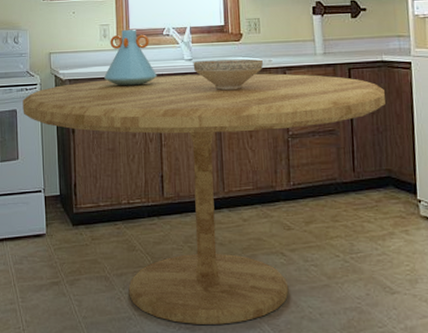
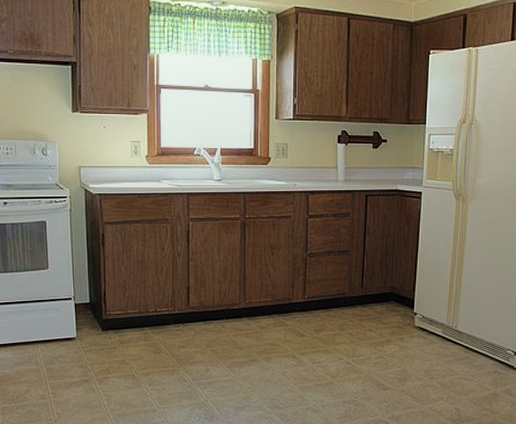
dining table: present [22,73,385,325] -> none [52,195,396,415]
vase: present [104,30,157,86] -> none [135,148,187,203]
decorative bowl: present [193,58,264,91] -> none [222,182,289,211]

